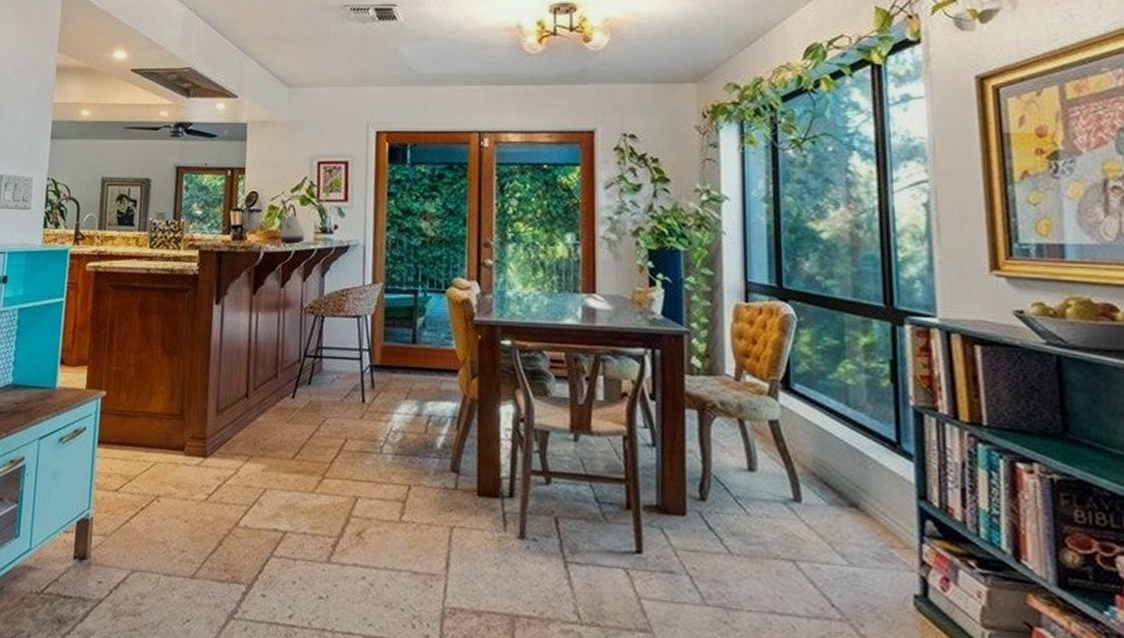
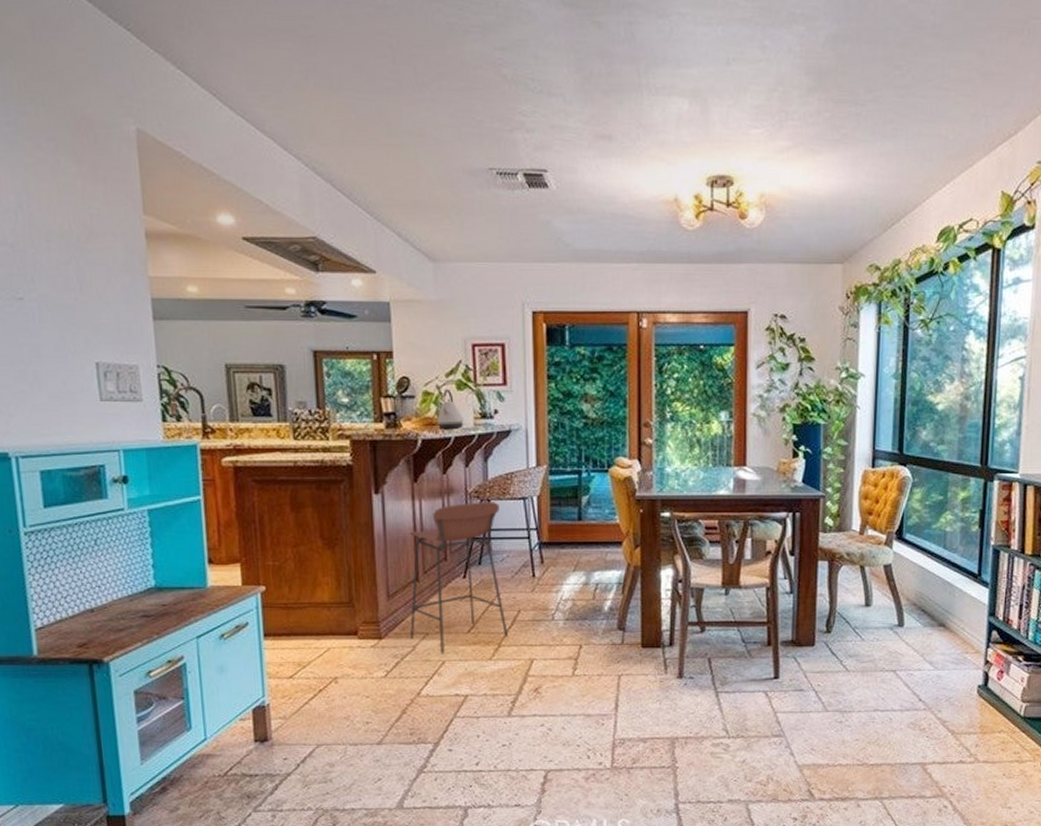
bar stool: none [235,317,333,481] -> present [409,502,508,654]

